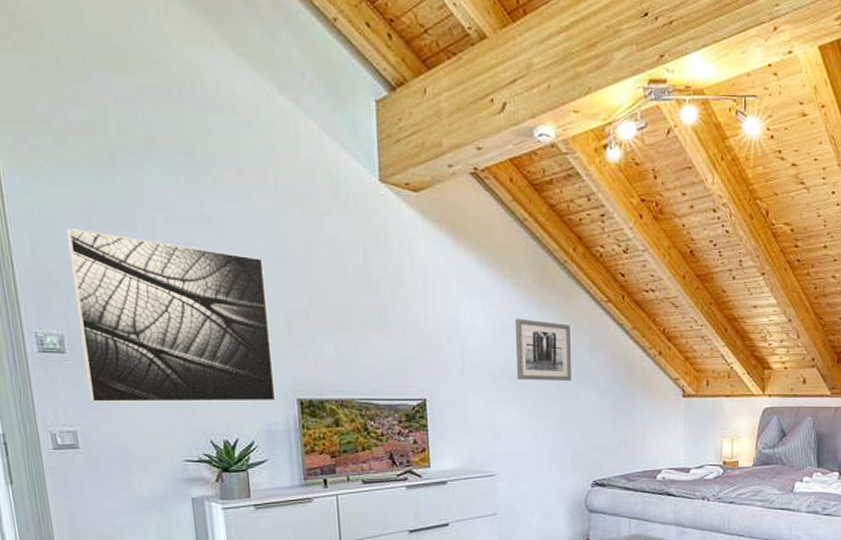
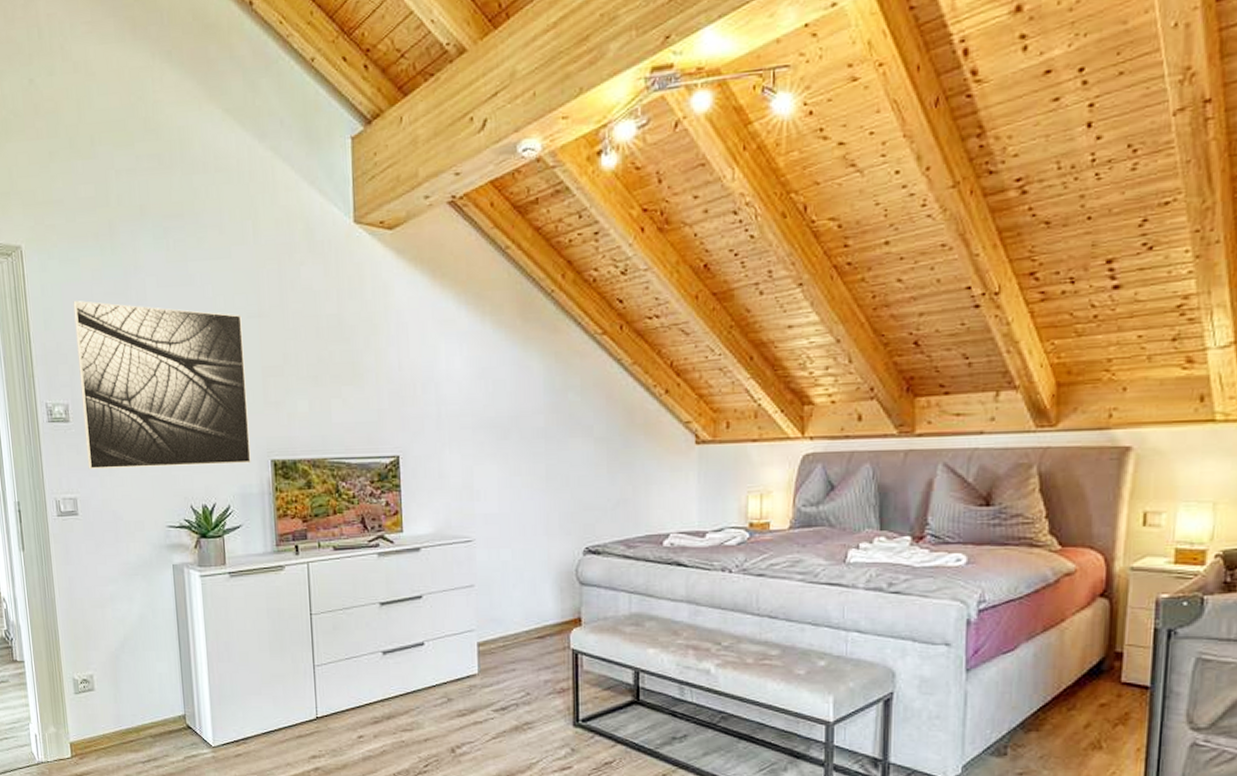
wall art: present [514,318,571,381] -> none [495,360,560,431]

